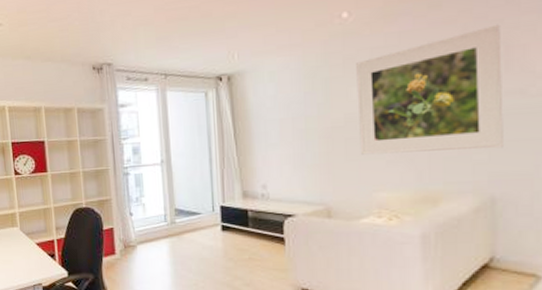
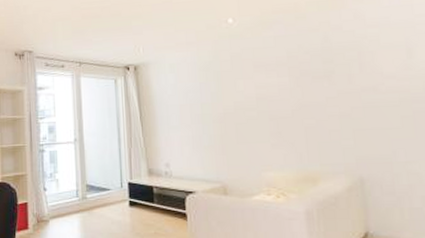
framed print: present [356,24,504,155] -> none [242,34,365,138]

